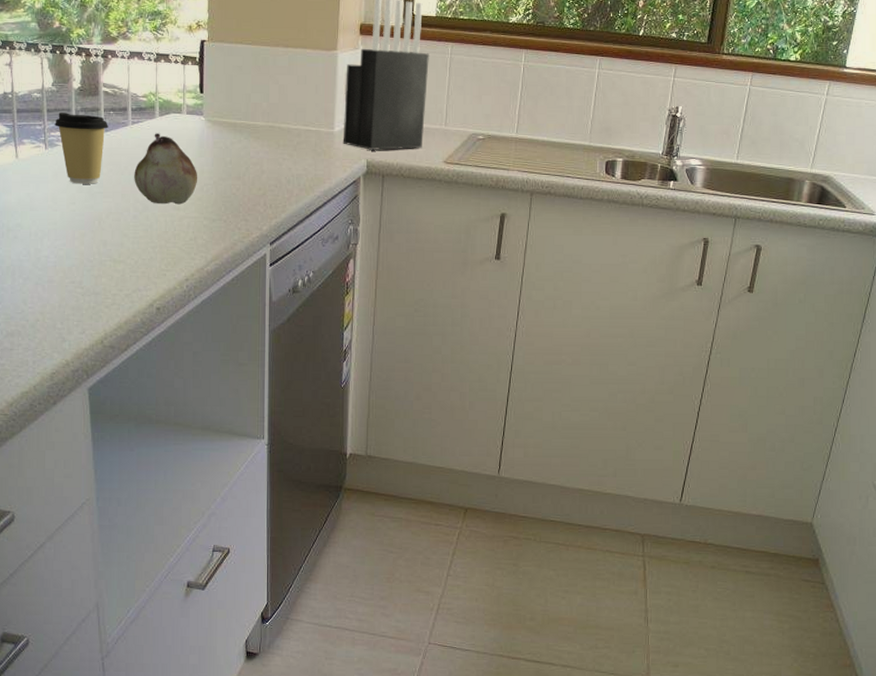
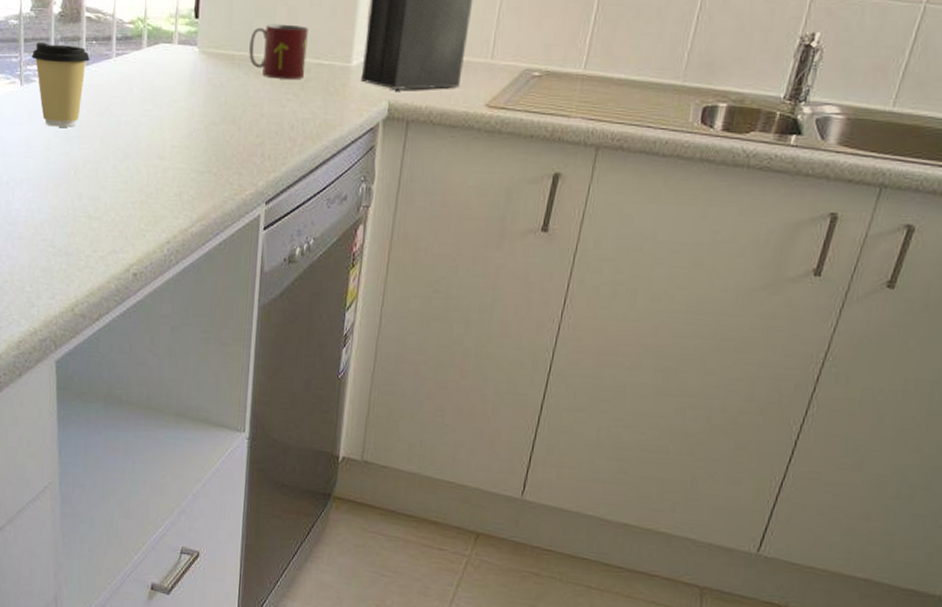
fruit: present [134,133,198,205] -> none [115,67,188,153]
mug: none [248,98,297,142] -> present [249,24,308,79]

